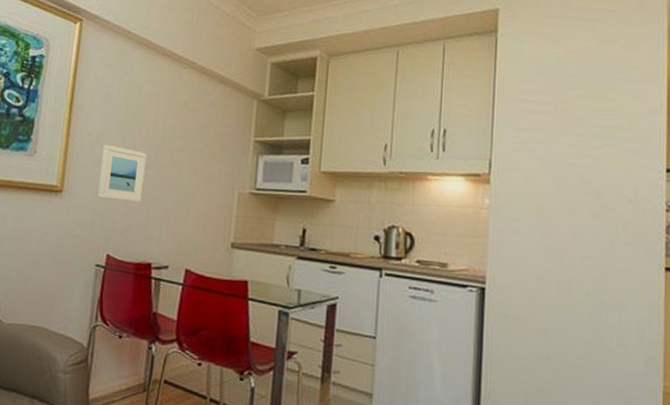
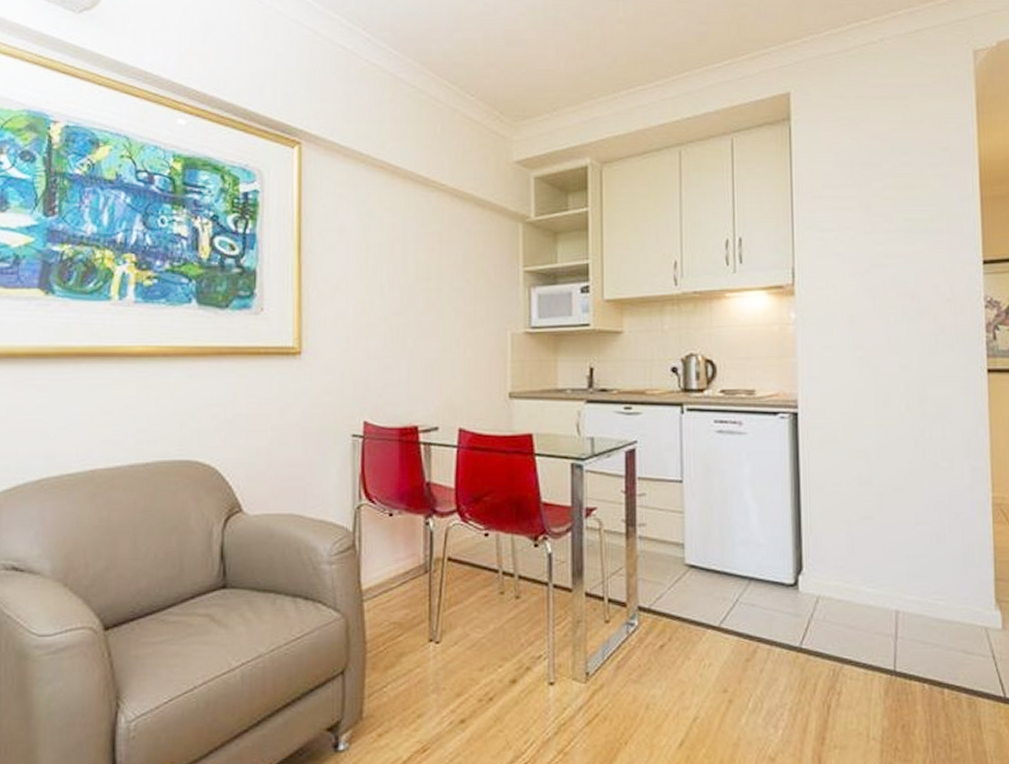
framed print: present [98,144,147,203] -> none [344,291,398,358]

